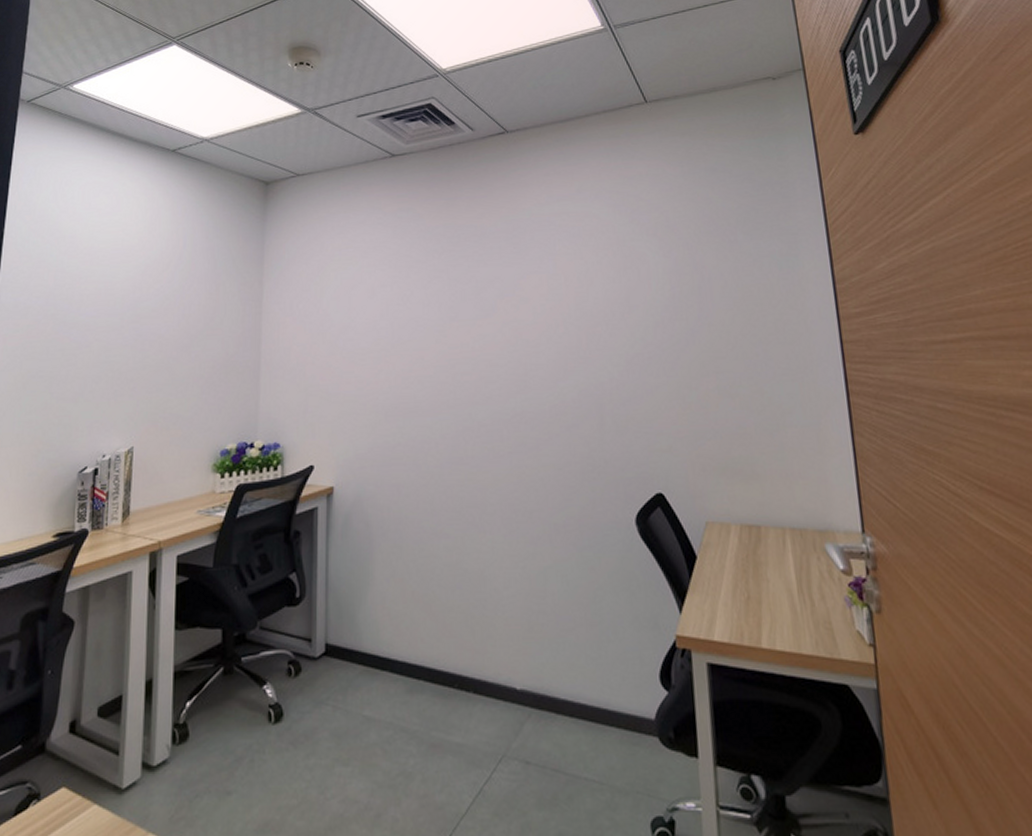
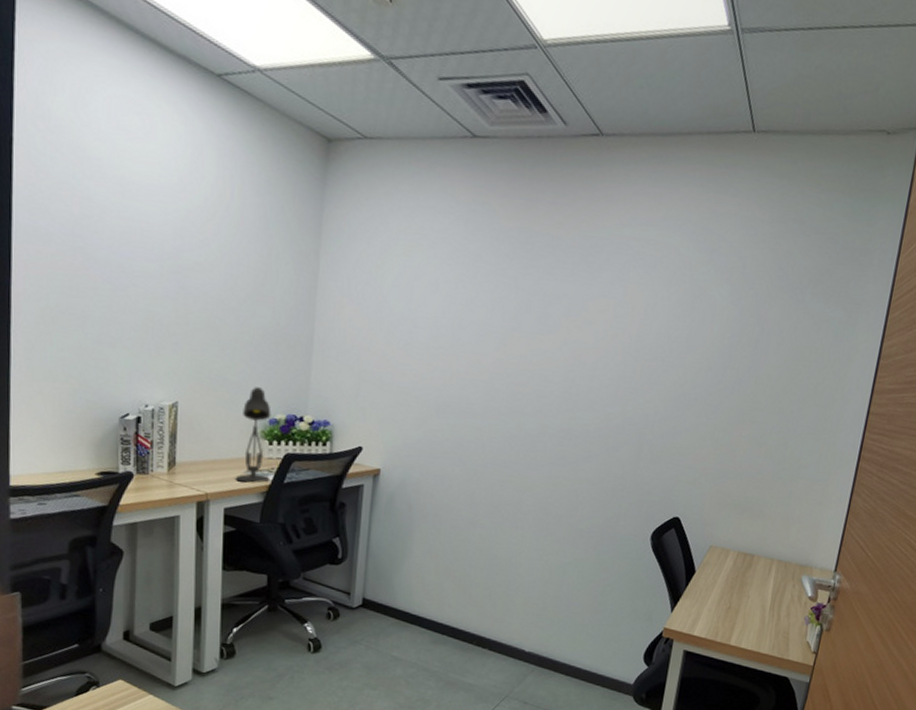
desk lamp: none [189,419,223,523] -> present [236,387,271,483]

